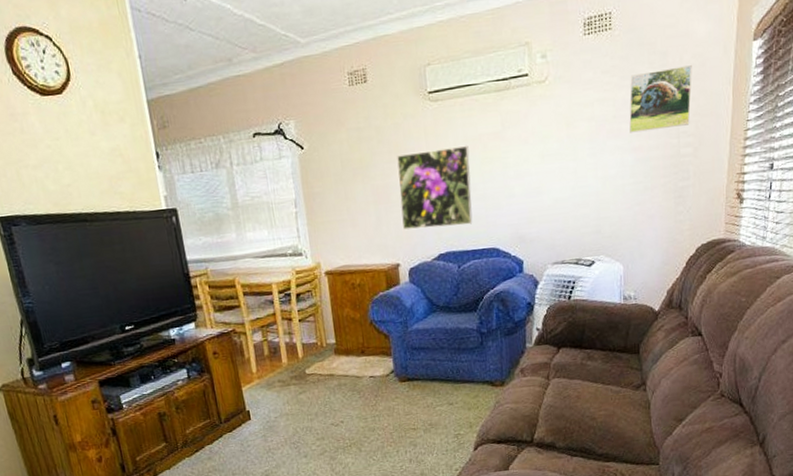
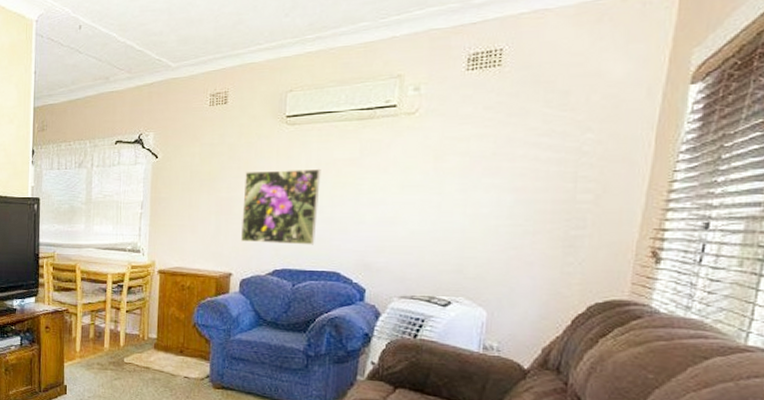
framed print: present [629,65,692,133] -> none [512,107,601,172]

